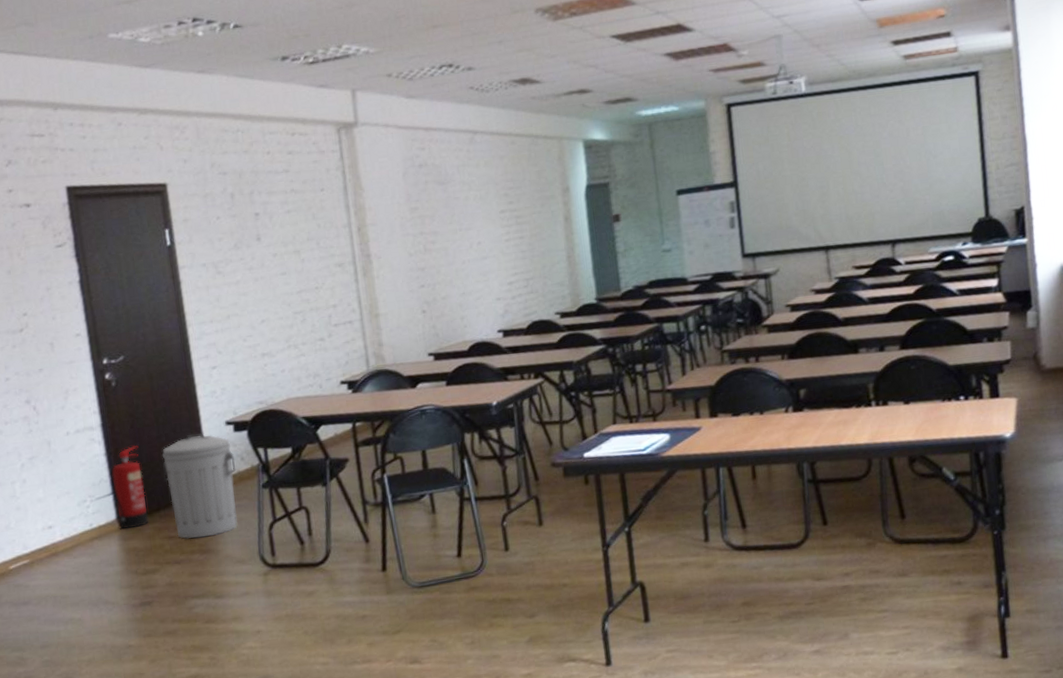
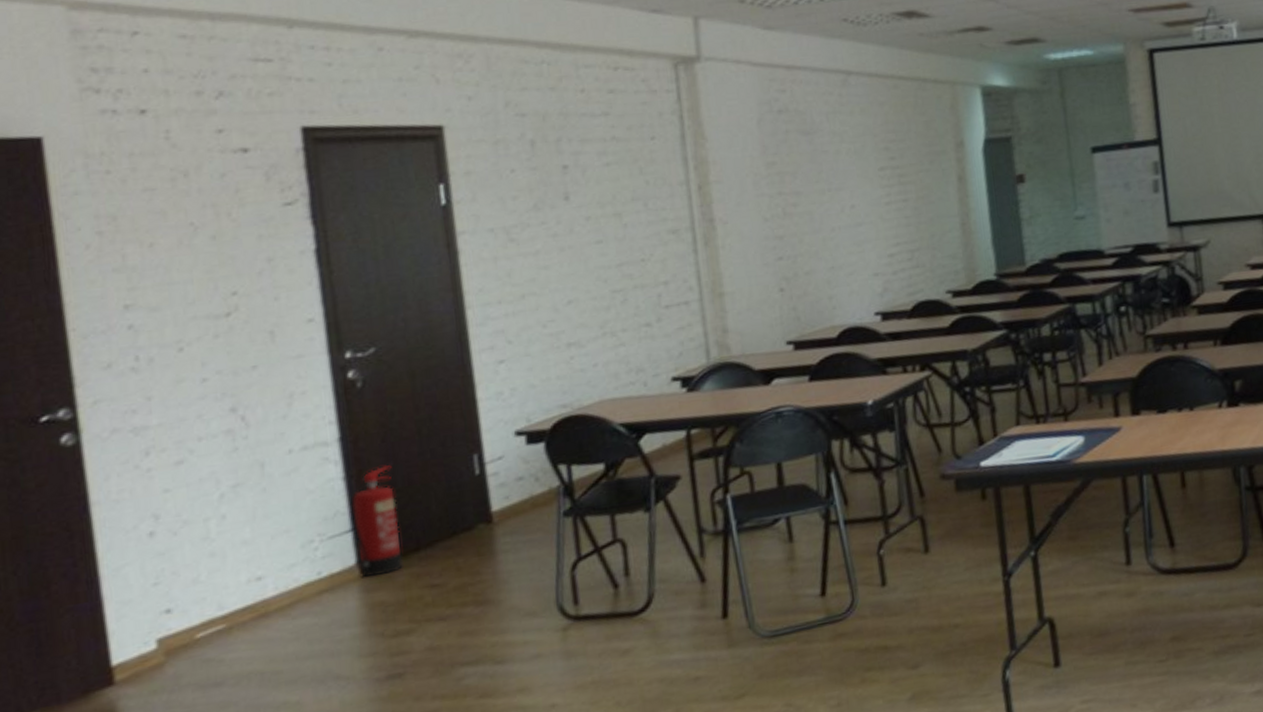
trash can: present [162,433,238,539] -> none [424,447,528,587]

